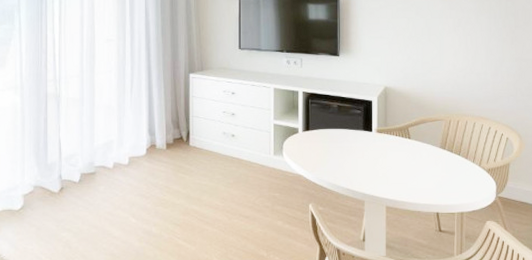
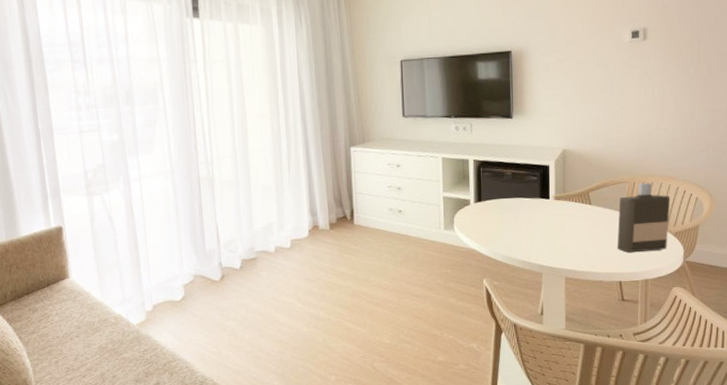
bottle: none [434,122,483,185] -> present [617,183,670,252]

